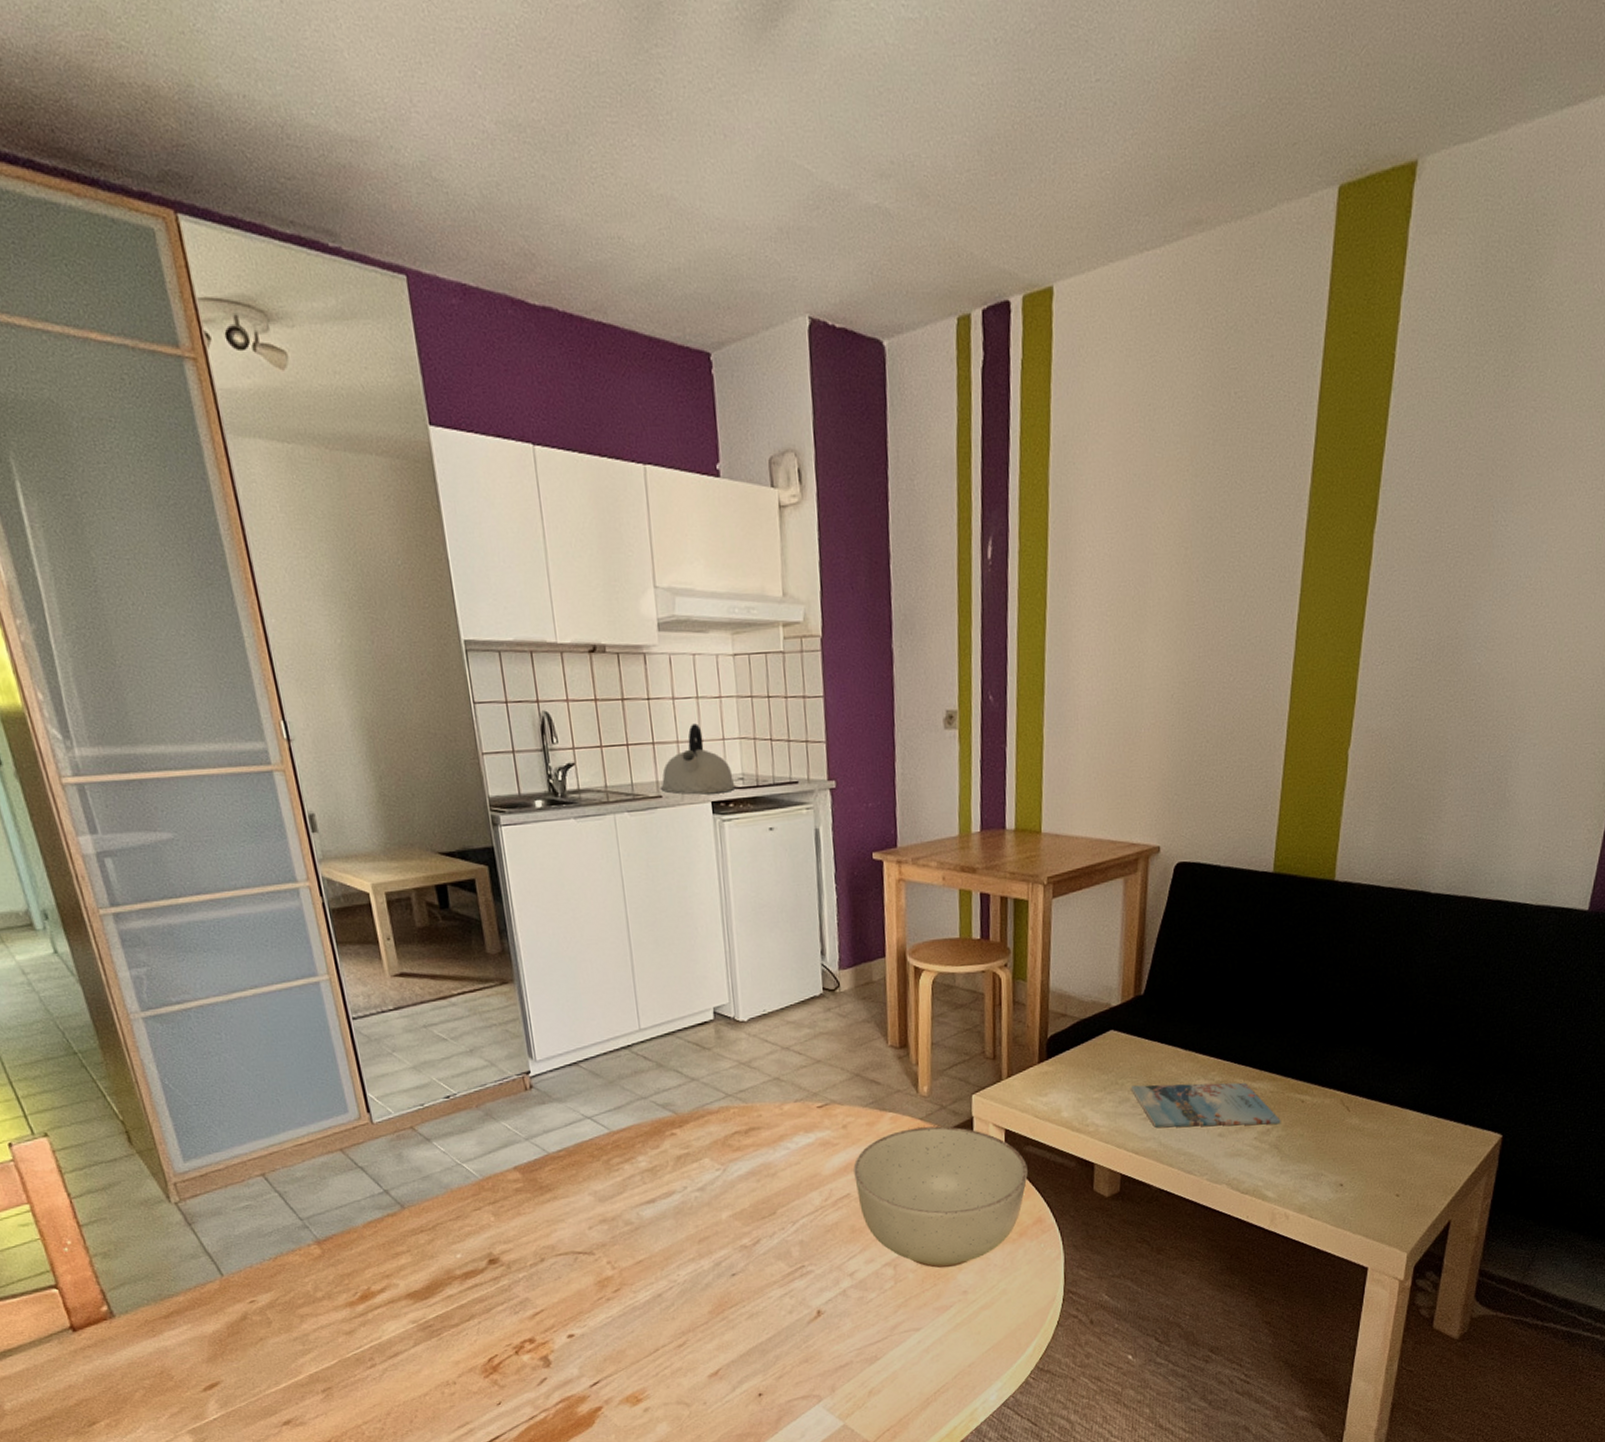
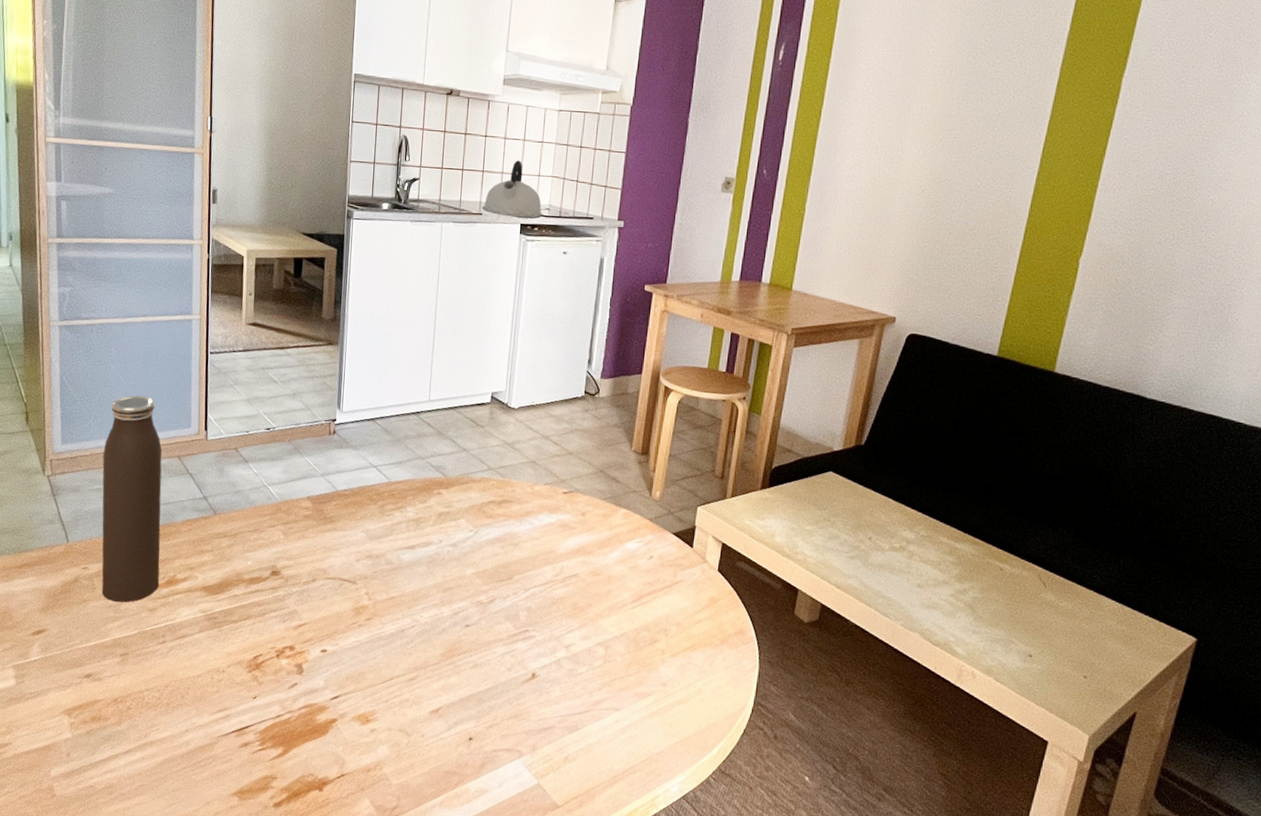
water bottle: none [237,1085,352,1333] -> present [102,395,162,603]
bowl: present [853,1126,1028,1268] -> none [584,526,738,659]
magazine: present [1130,1082,1281,1128] -> none [840,525,979,587]

